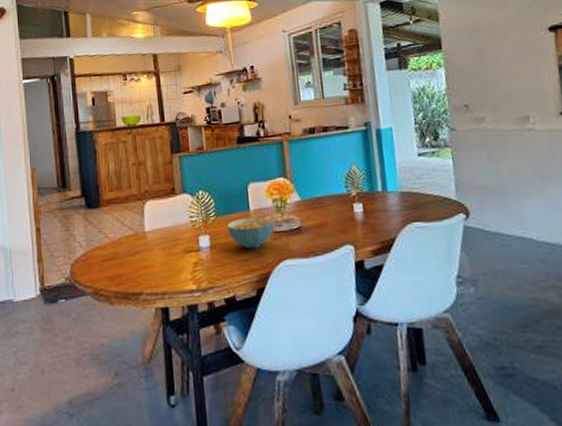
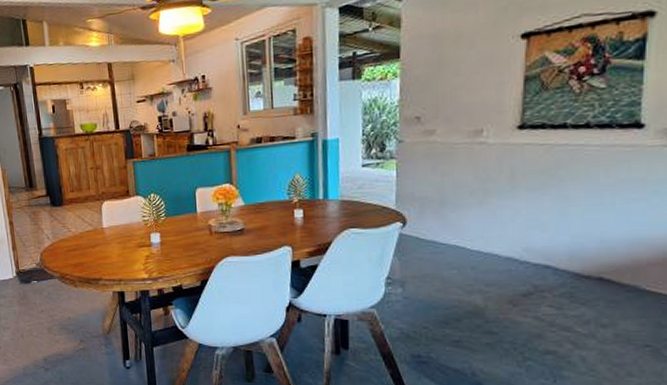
cereal bowl: present [226,216,275,249] -> none [175,218,220,246]

